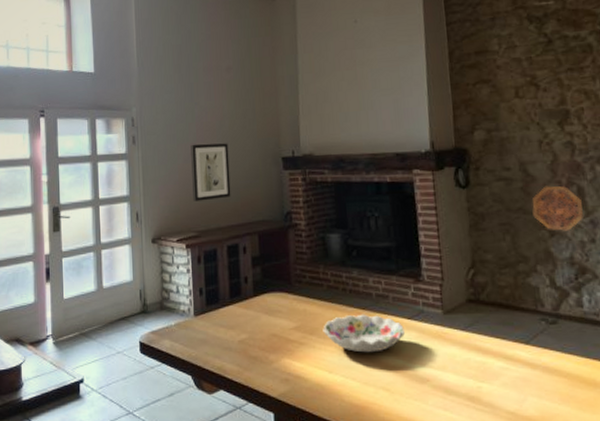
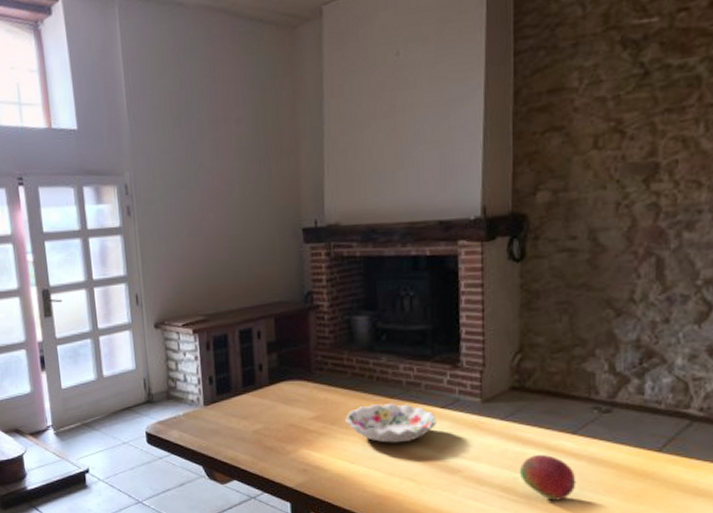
wall art: present [191,143,231,201] -> none [195,212,243,281]
fruit: none [481,364,535,410] -> present [519,455,576,500]
decorative platter: present [532,185,585,231] -> none [598,256,661,310]

